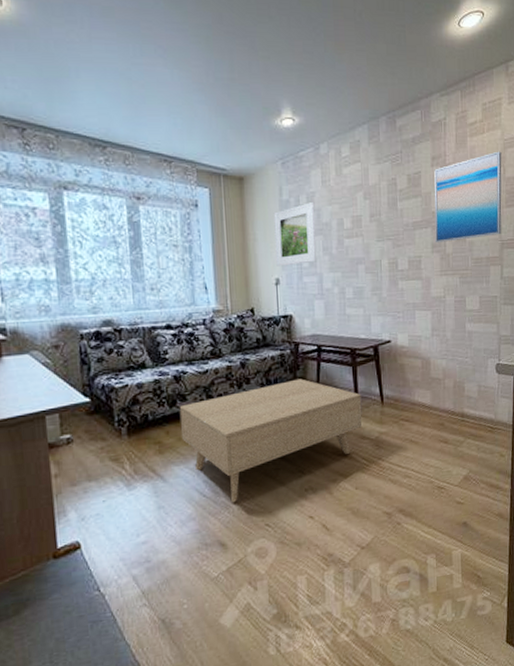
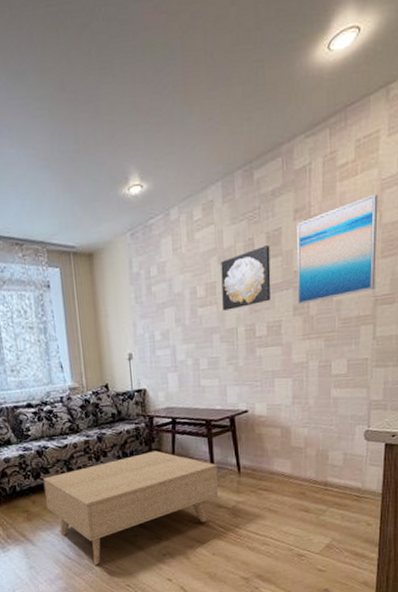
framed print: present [273,202,316,267] -> none [124,272,169,342]
wall art: none [366,186,412,243] -> present [220,245,271,311]

